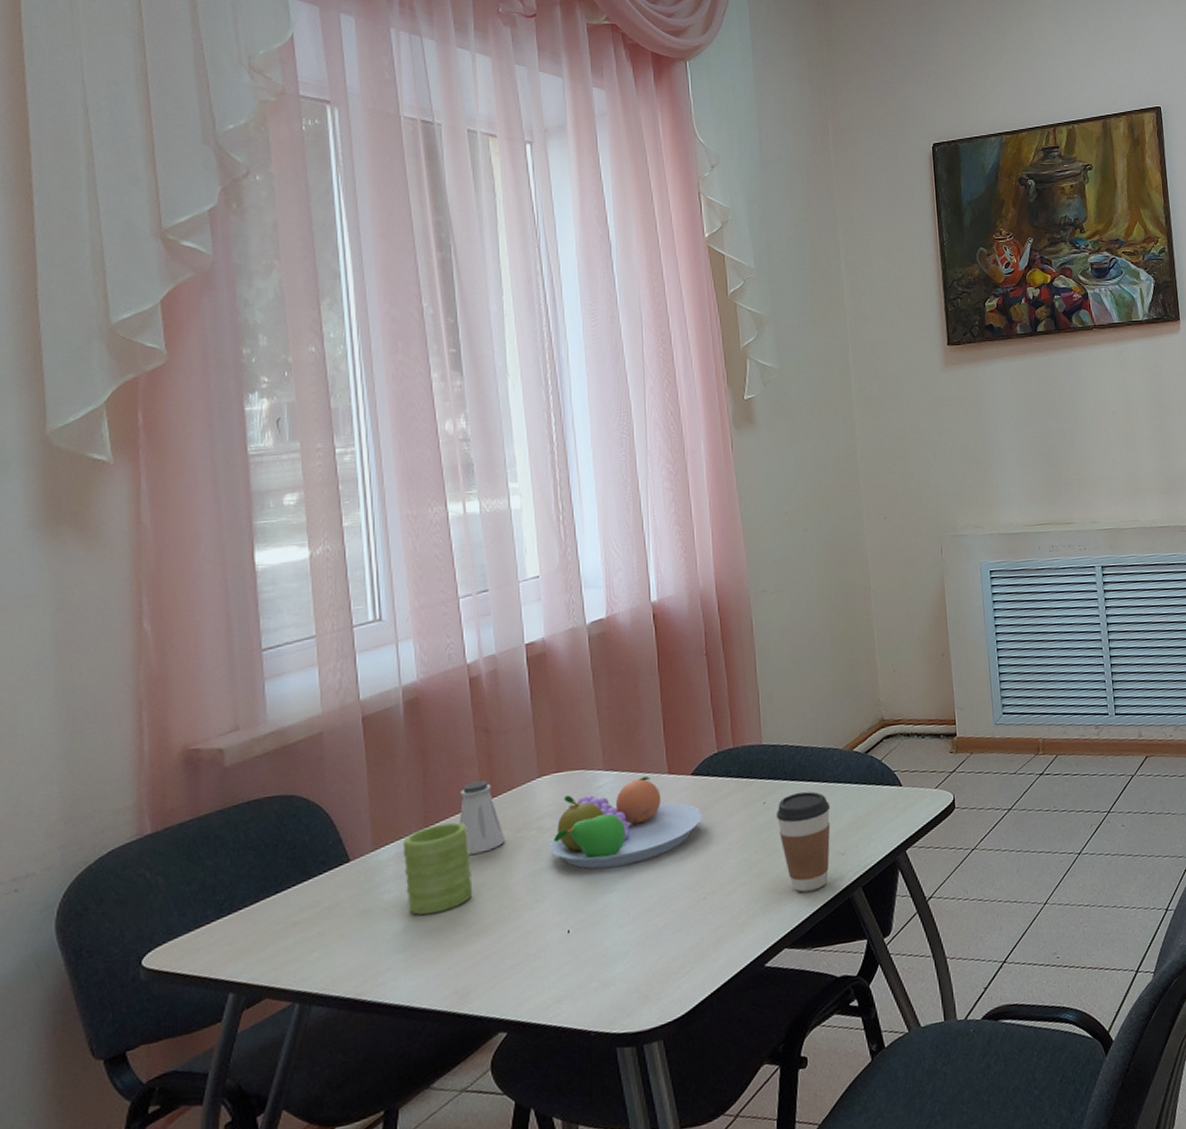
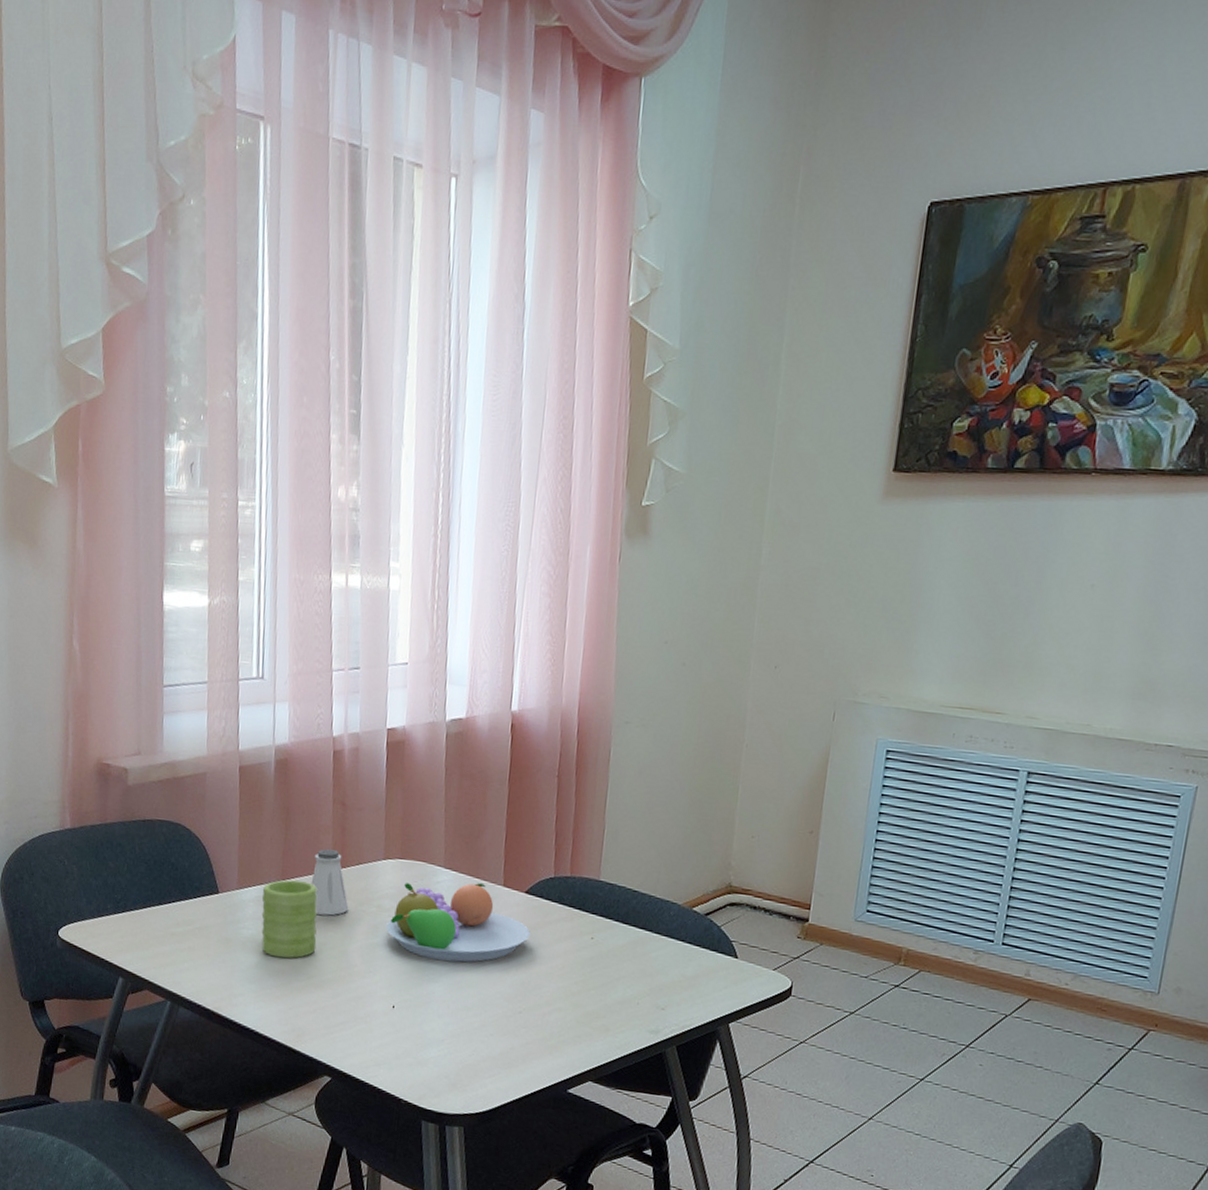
coffee cup: present [775,791,831,892] -> none [601,936,659,1036]

